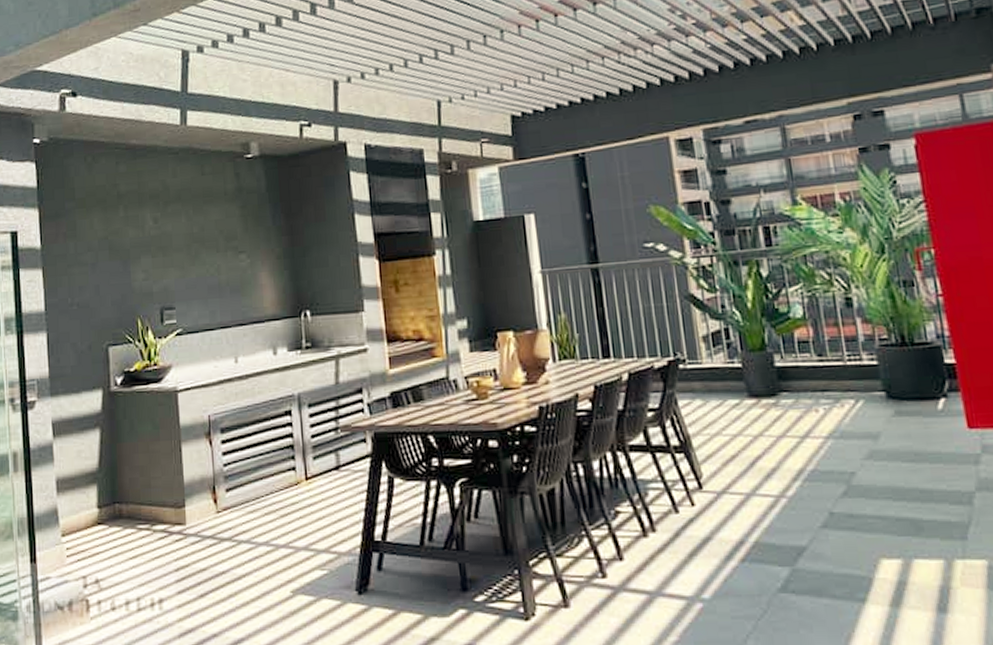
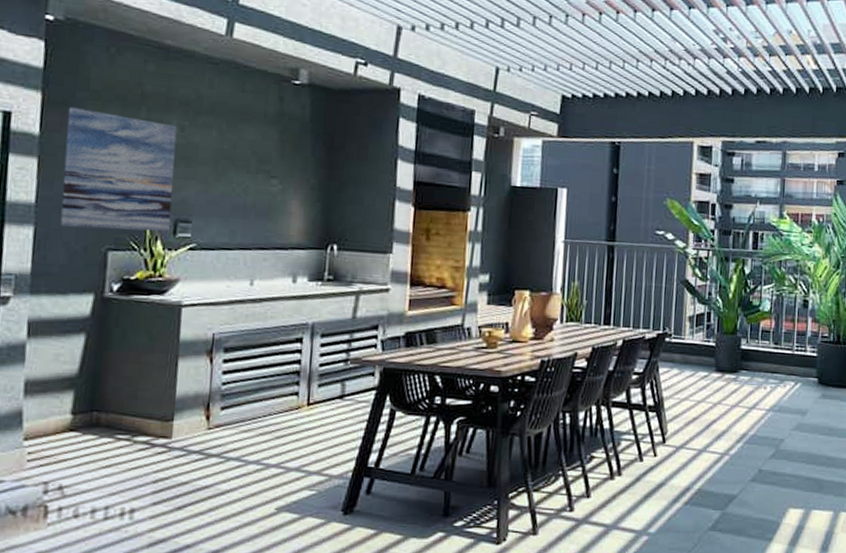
wall art: none [60,217,157,329] -> present [60,107,177,232]

